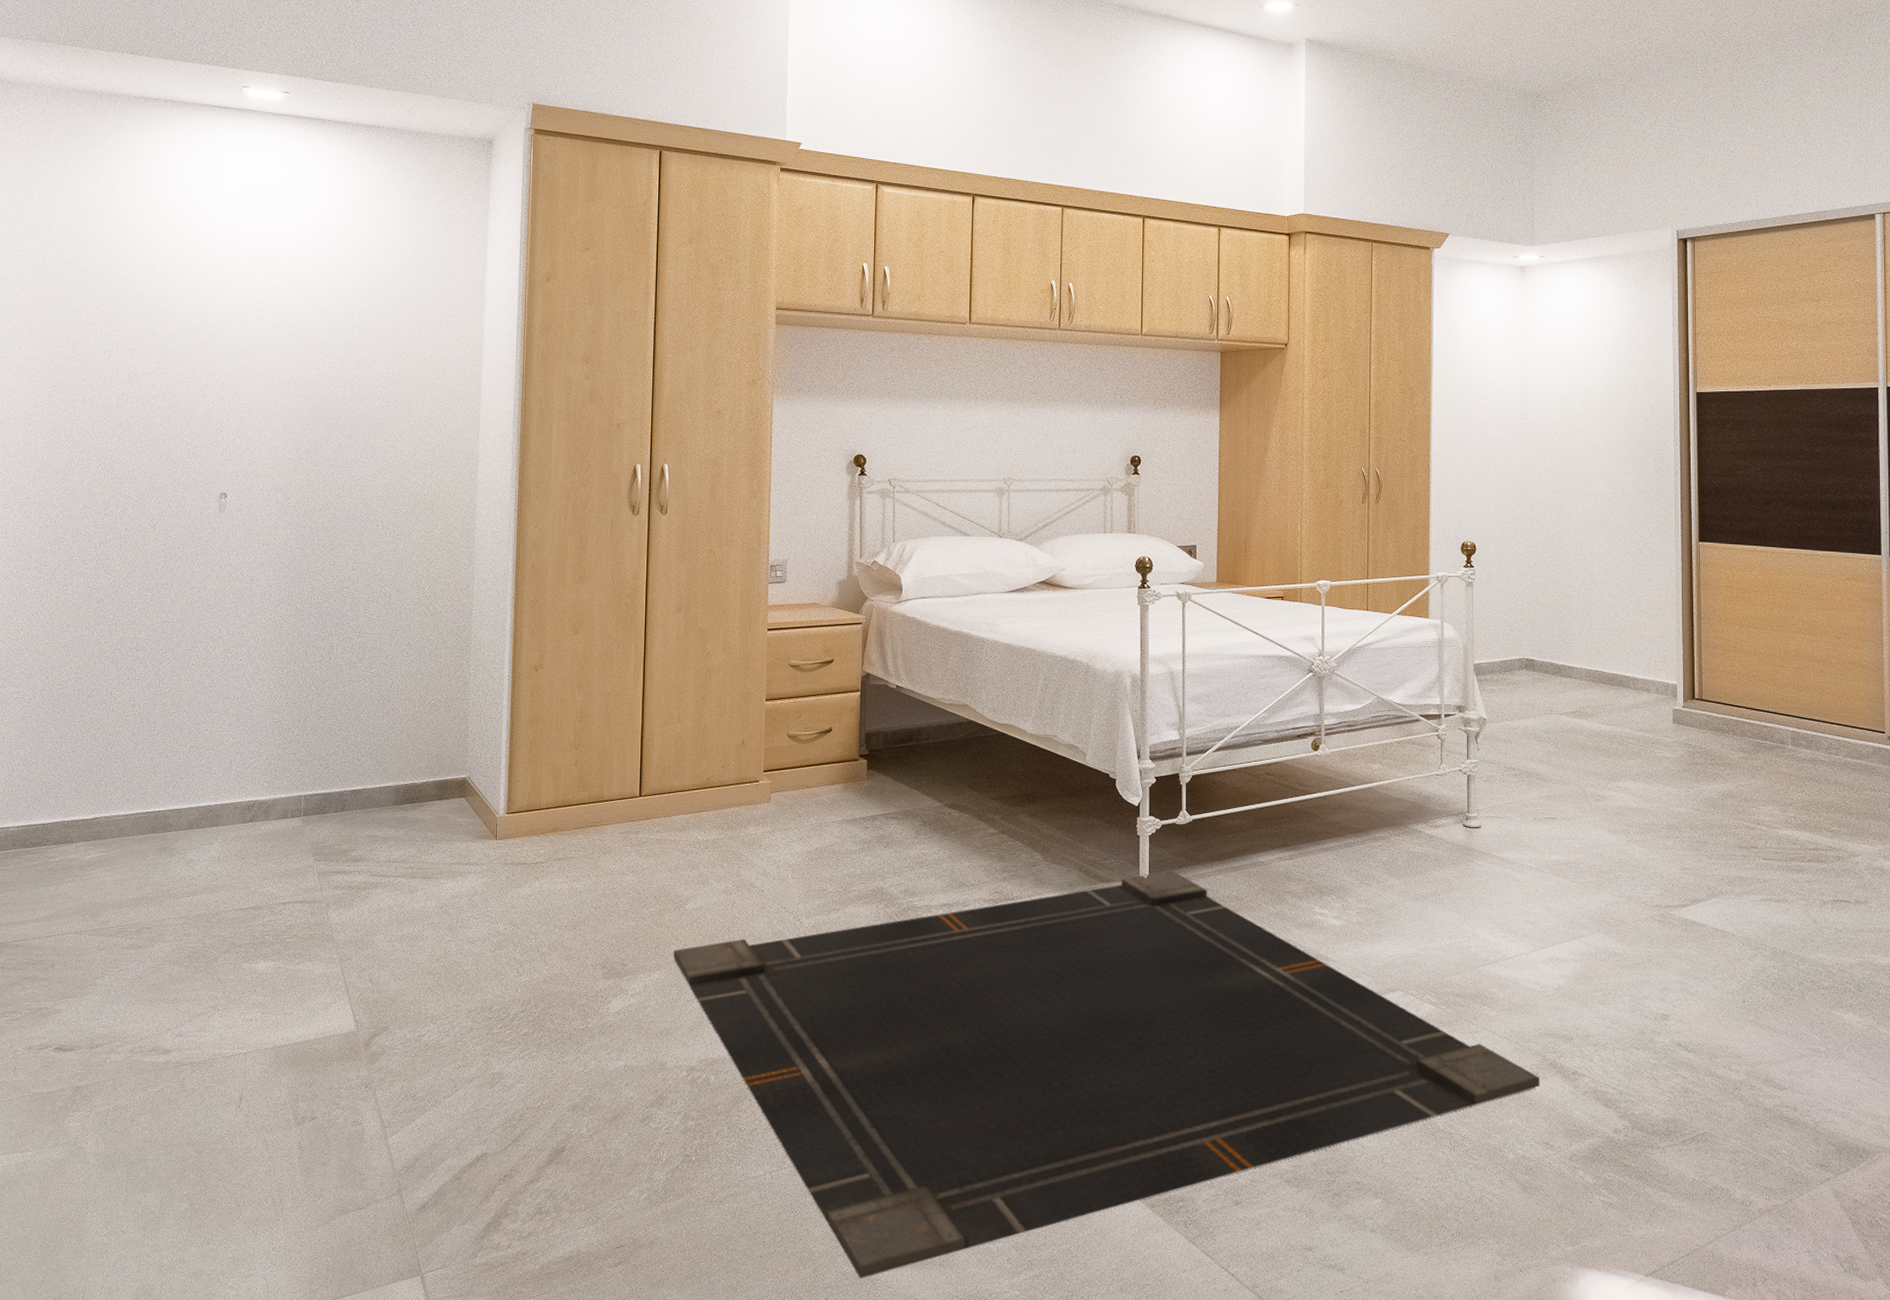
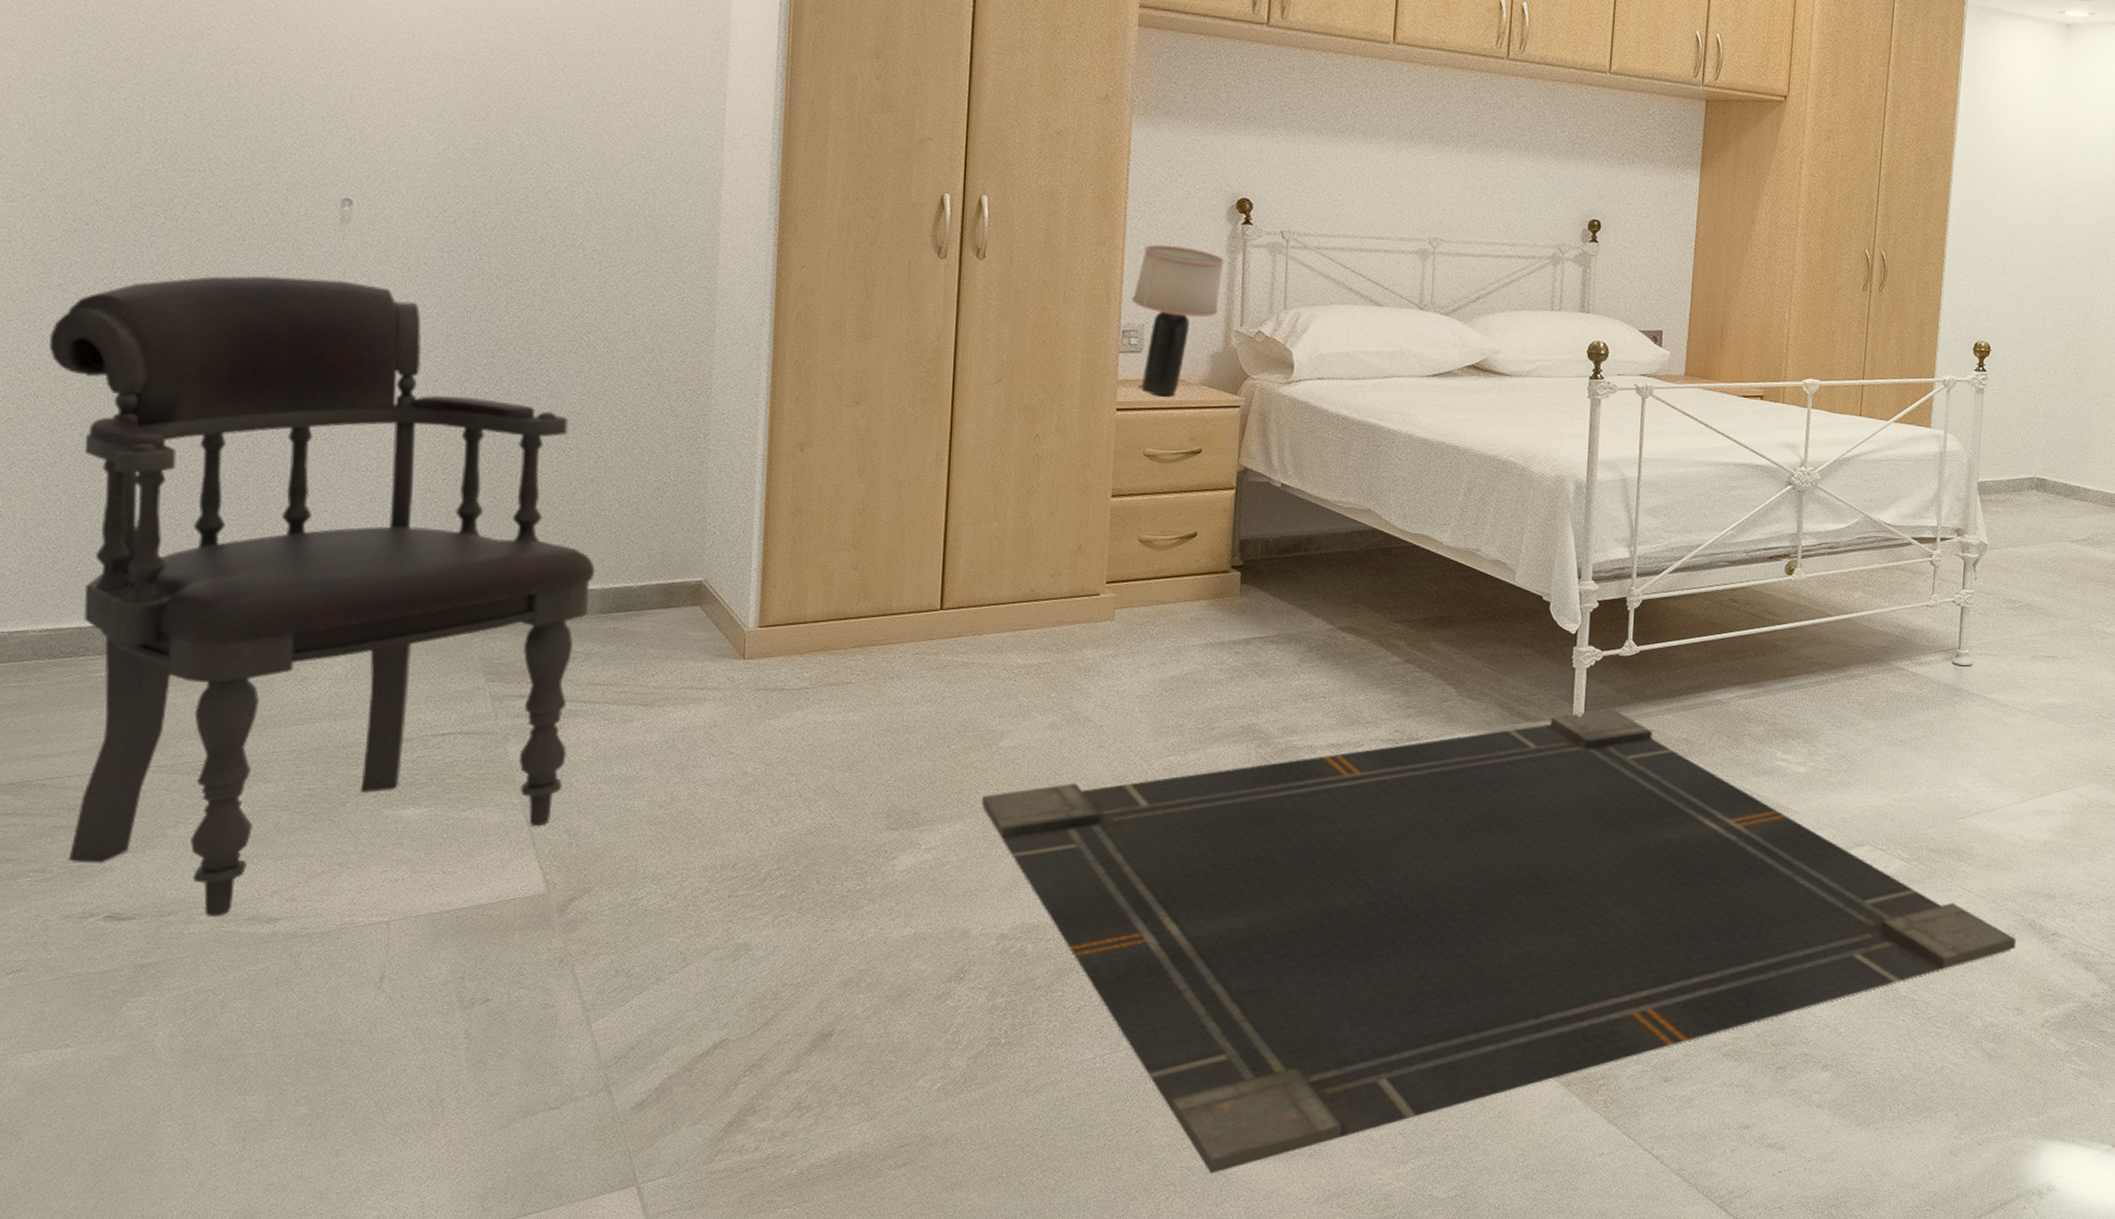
armchair: none [29,553,390,1048] -> present [50,275,595,916]
table lamp: none [776,495,846,618] -> present [1131,244,1224,397]

